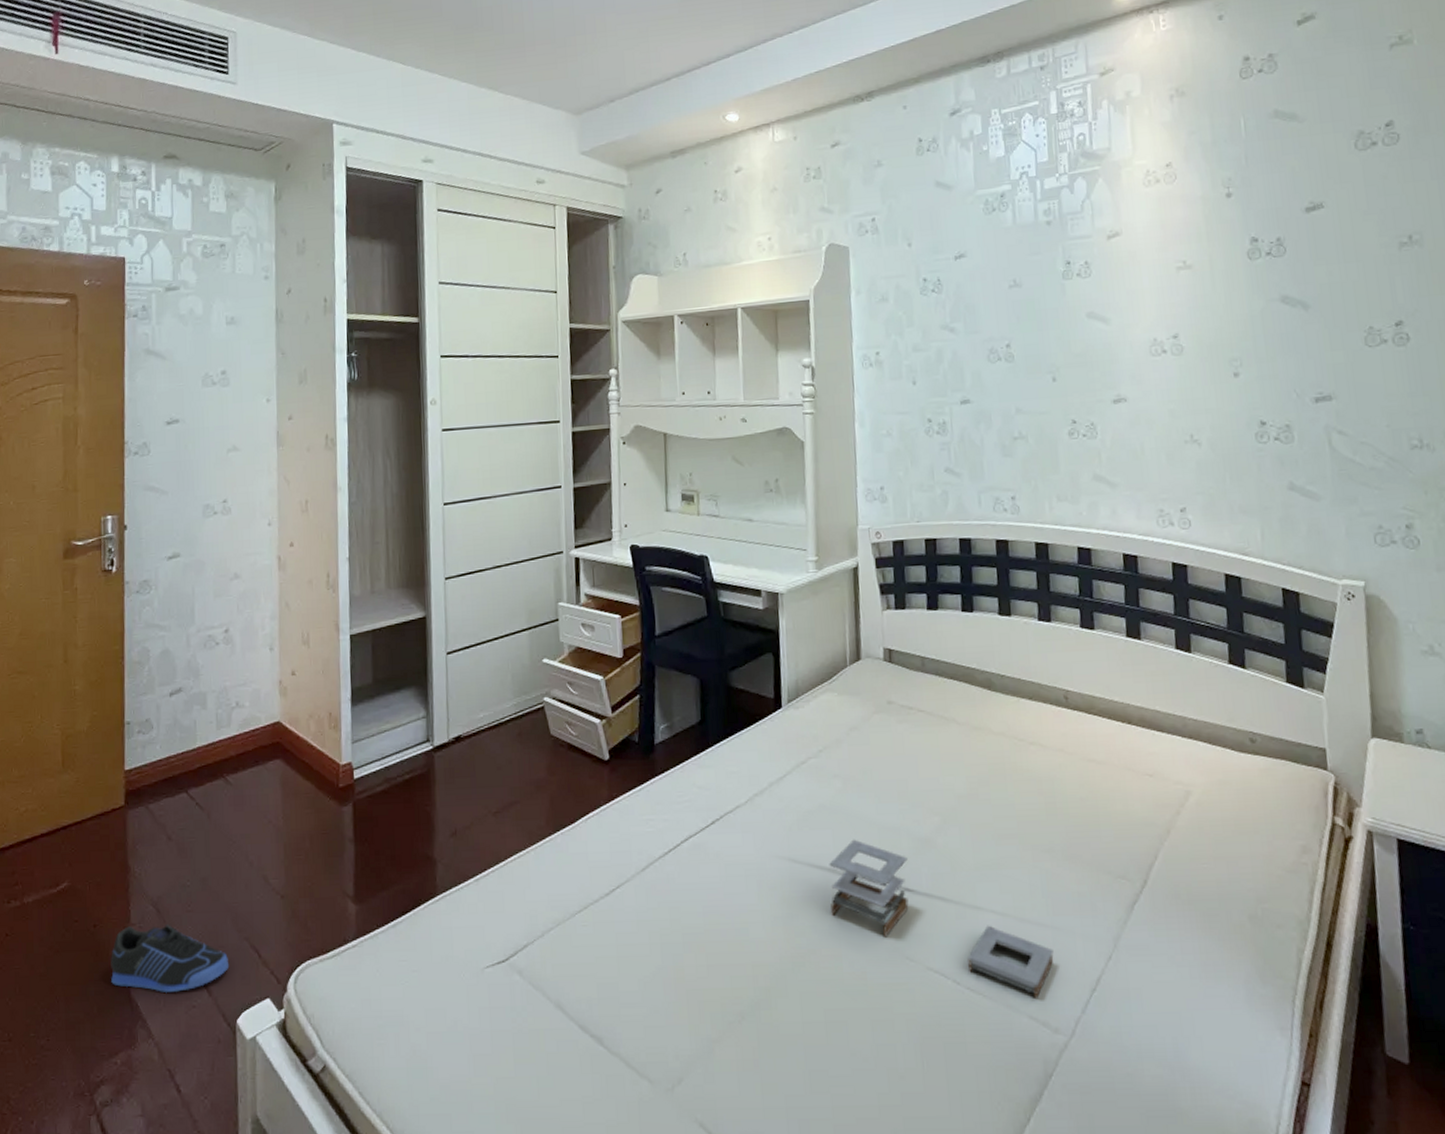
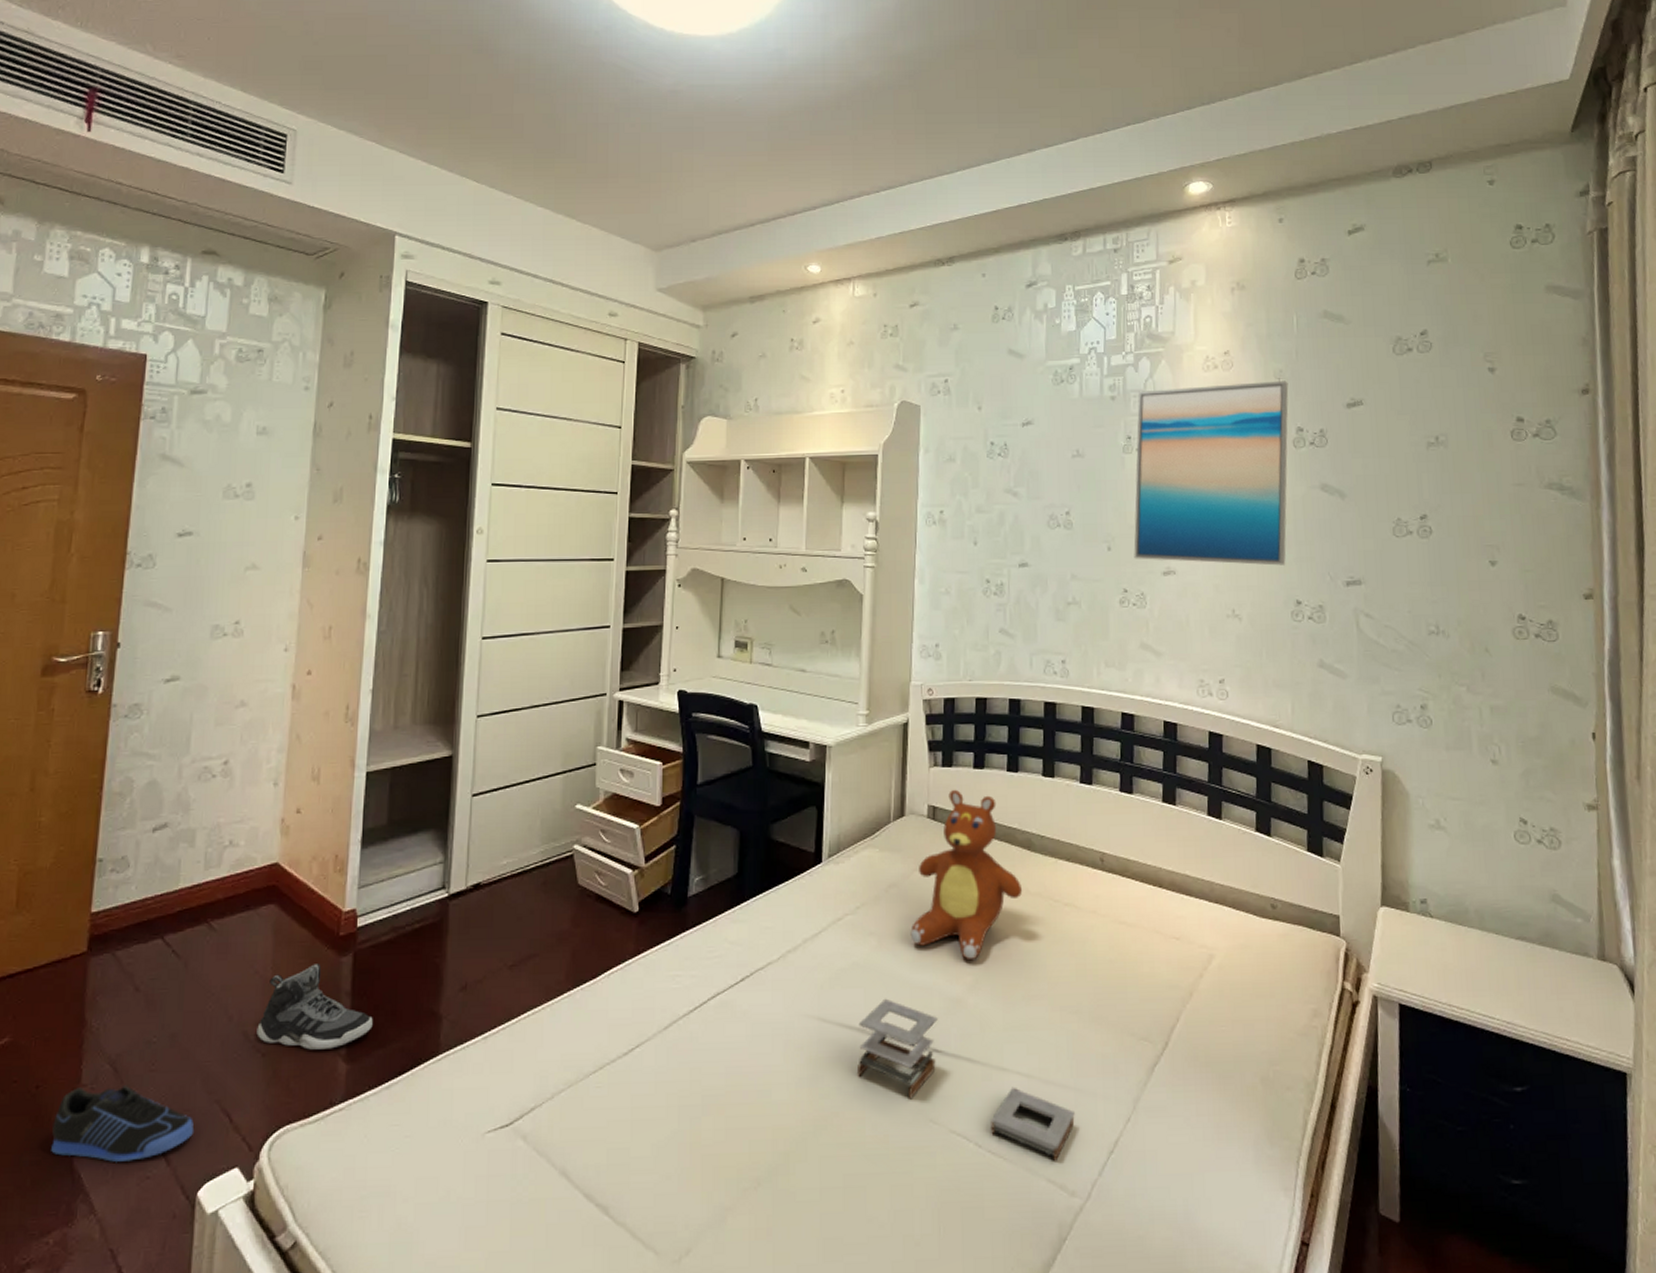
sneaker: none [274,813,375,892] -> present [256,964,373,1050]
teddy bear: none [874,631,986,801] -> present [910,789,1023,961]
wall art: none [1075,189,1247,389] -> present [1134,380,1289,566]

